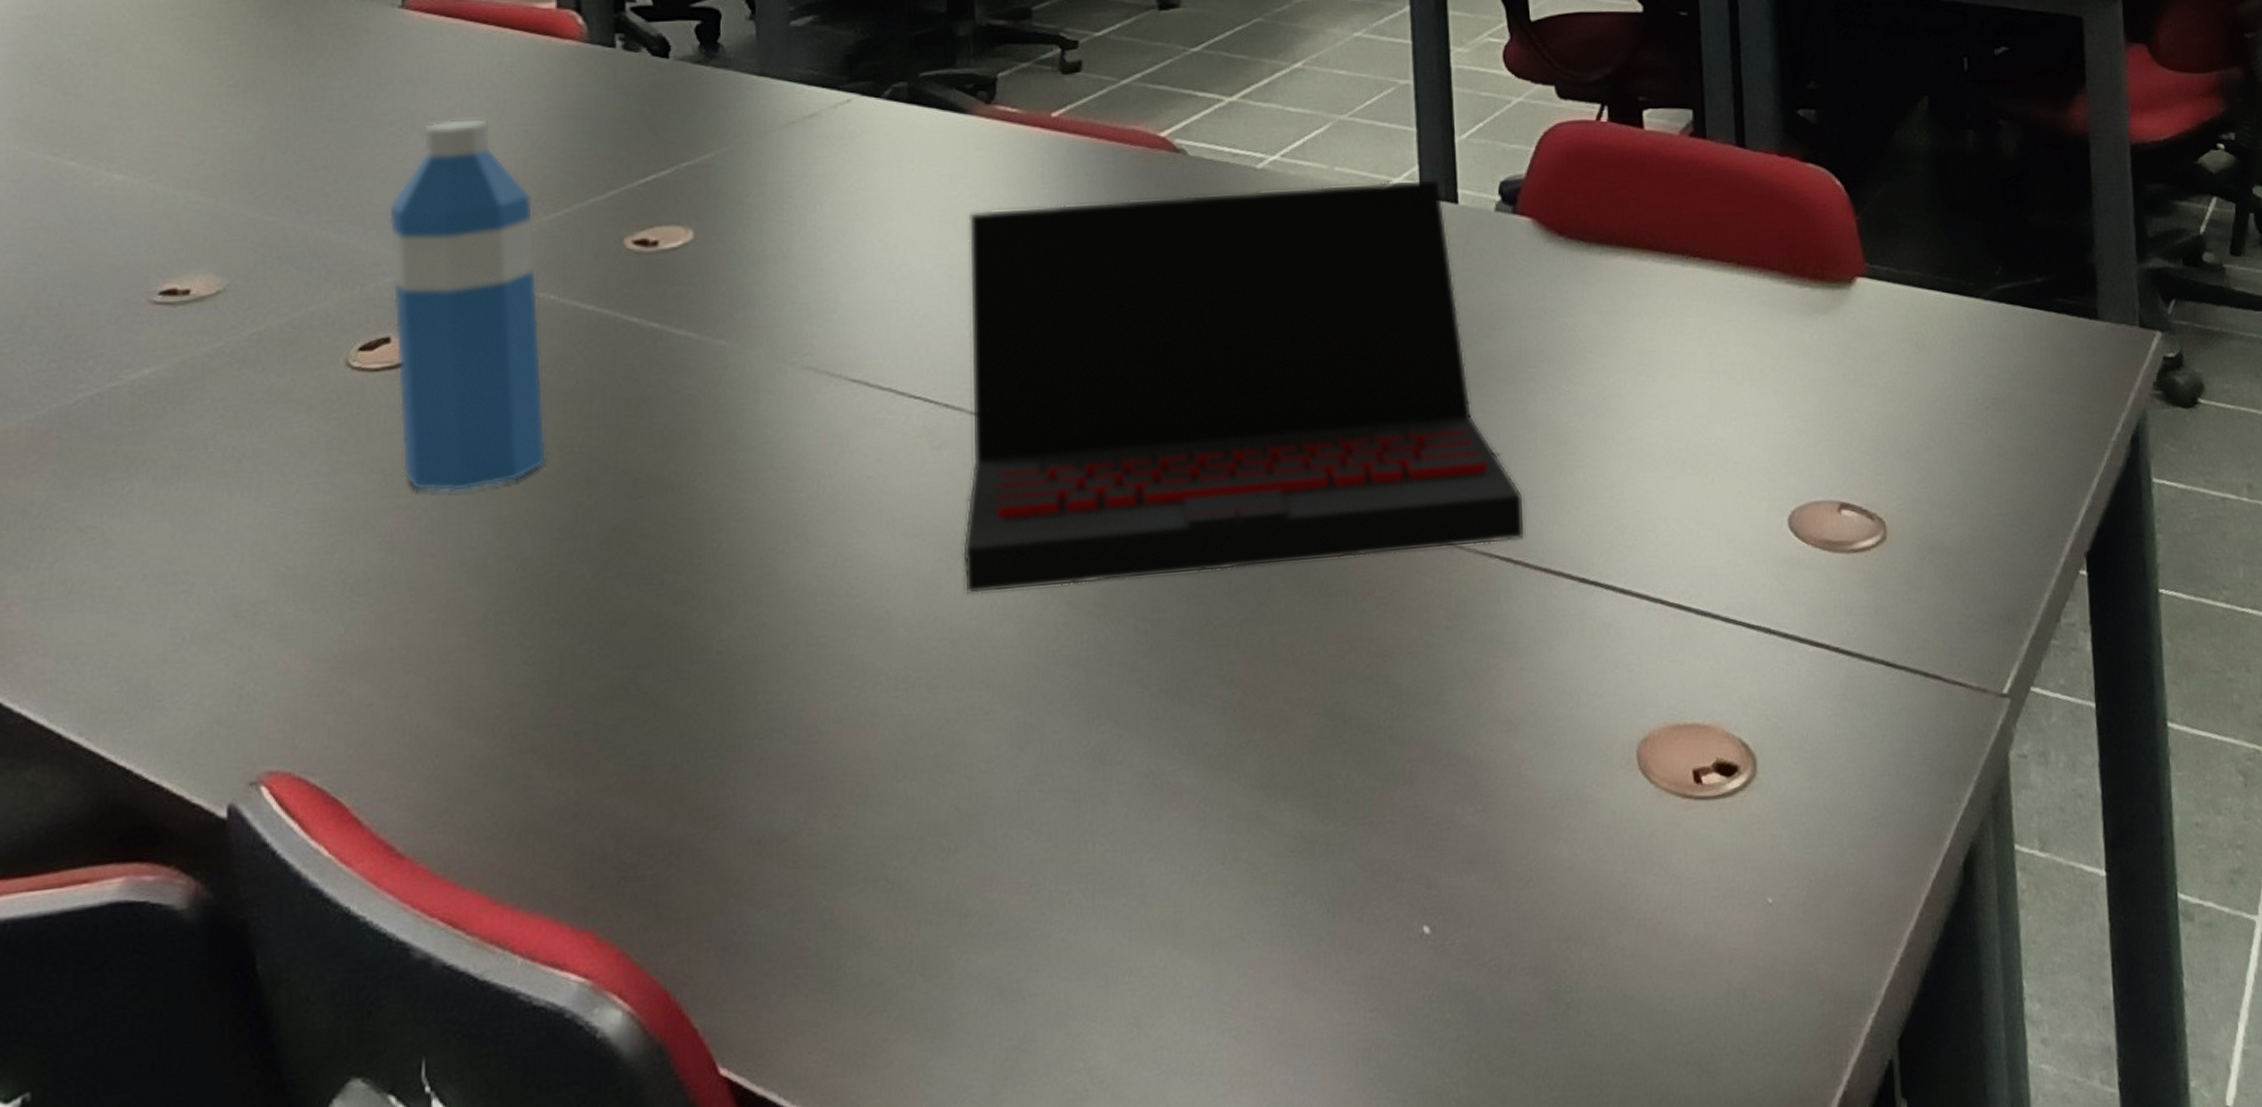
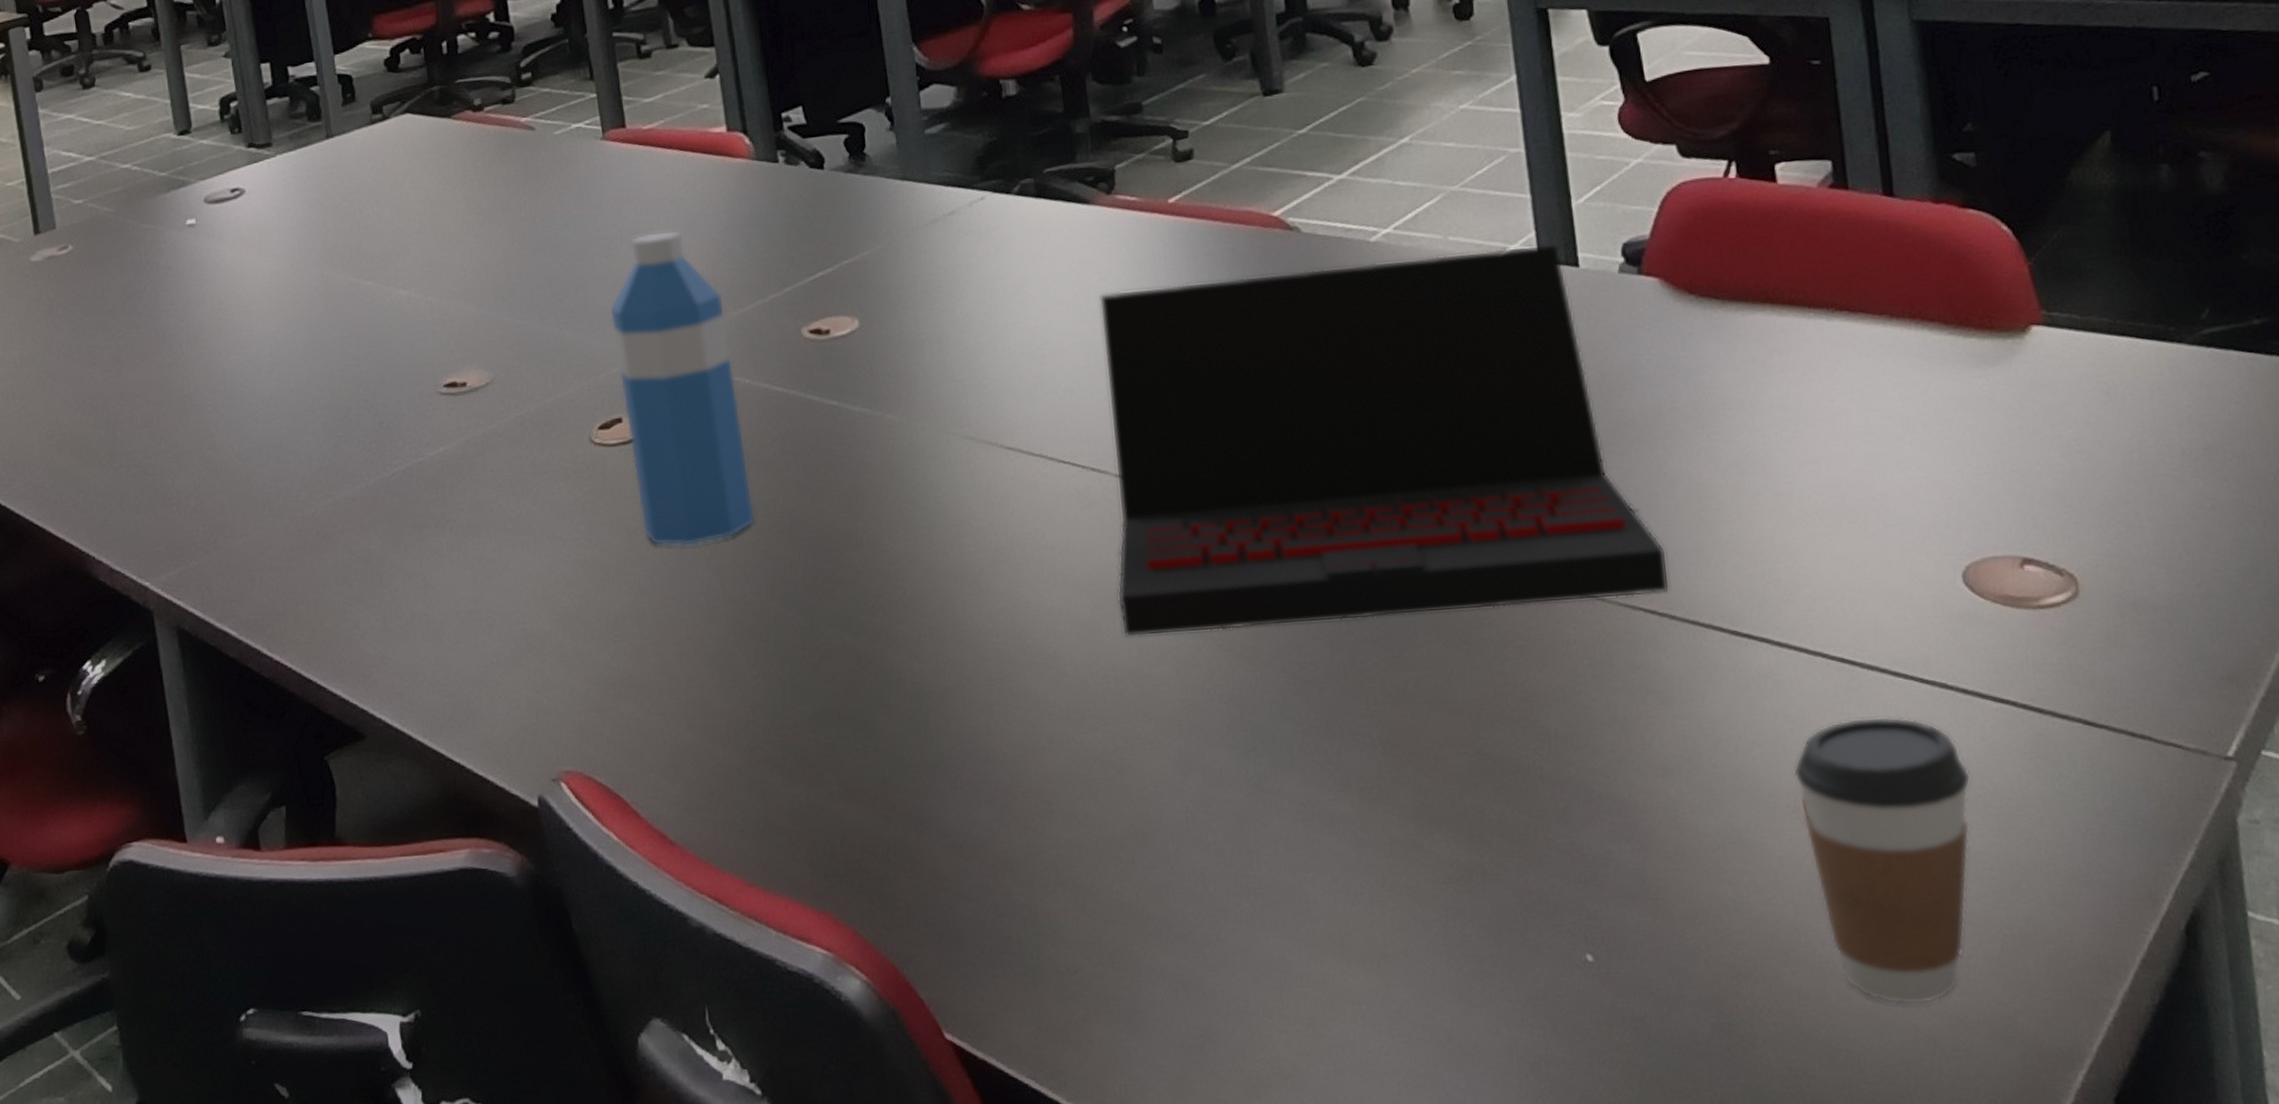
coffee cup: none [1630,663,1788,959] -> present [1793,716,1972,1006]

